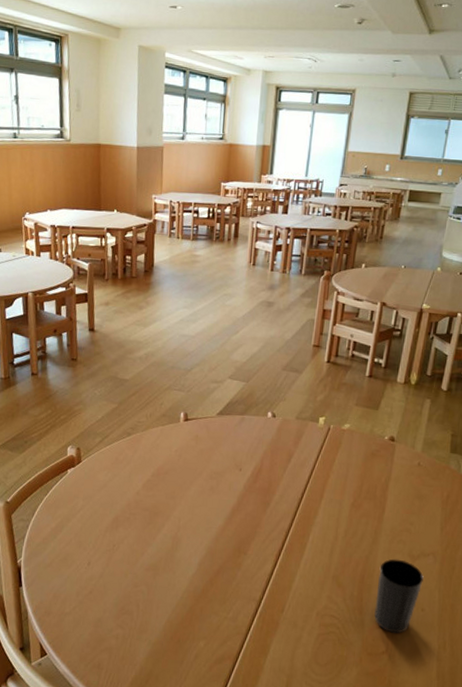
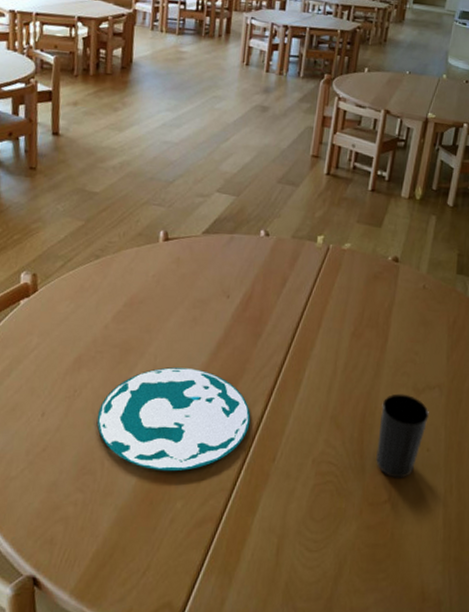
plate: none [132,529,262,616] -> present [97,367,251,472]

